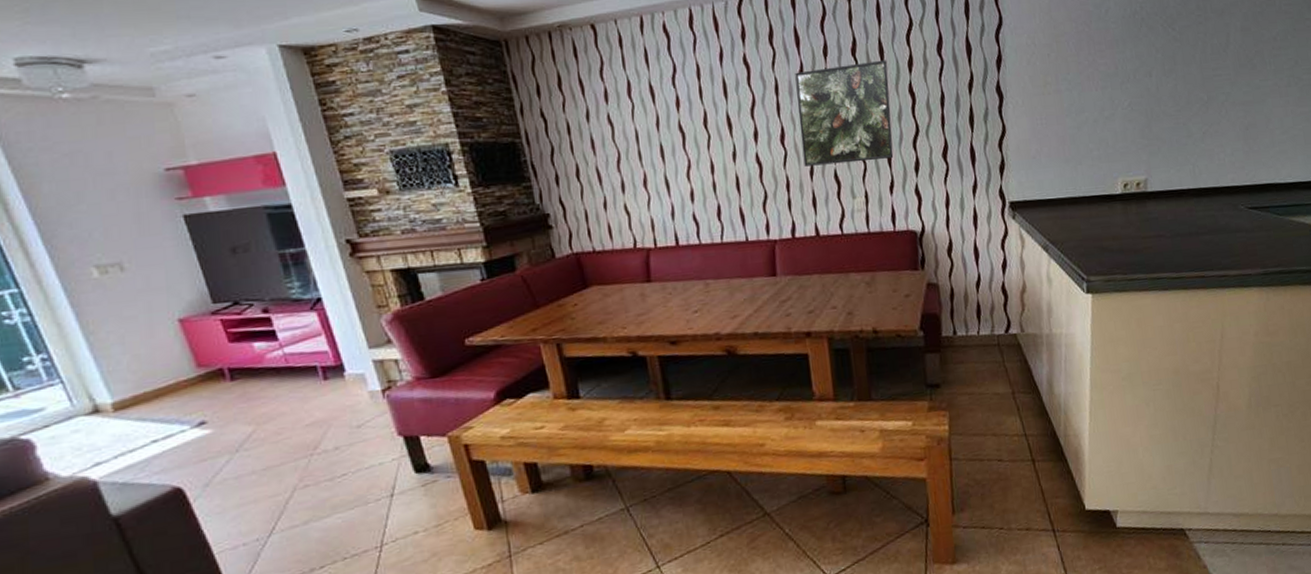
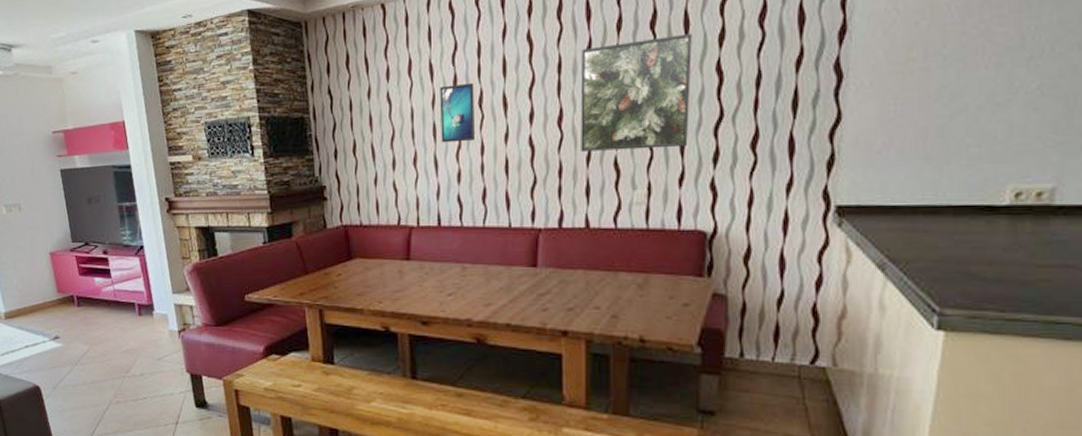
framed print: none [663,104,705,164] -> present [440,82,476,143]

